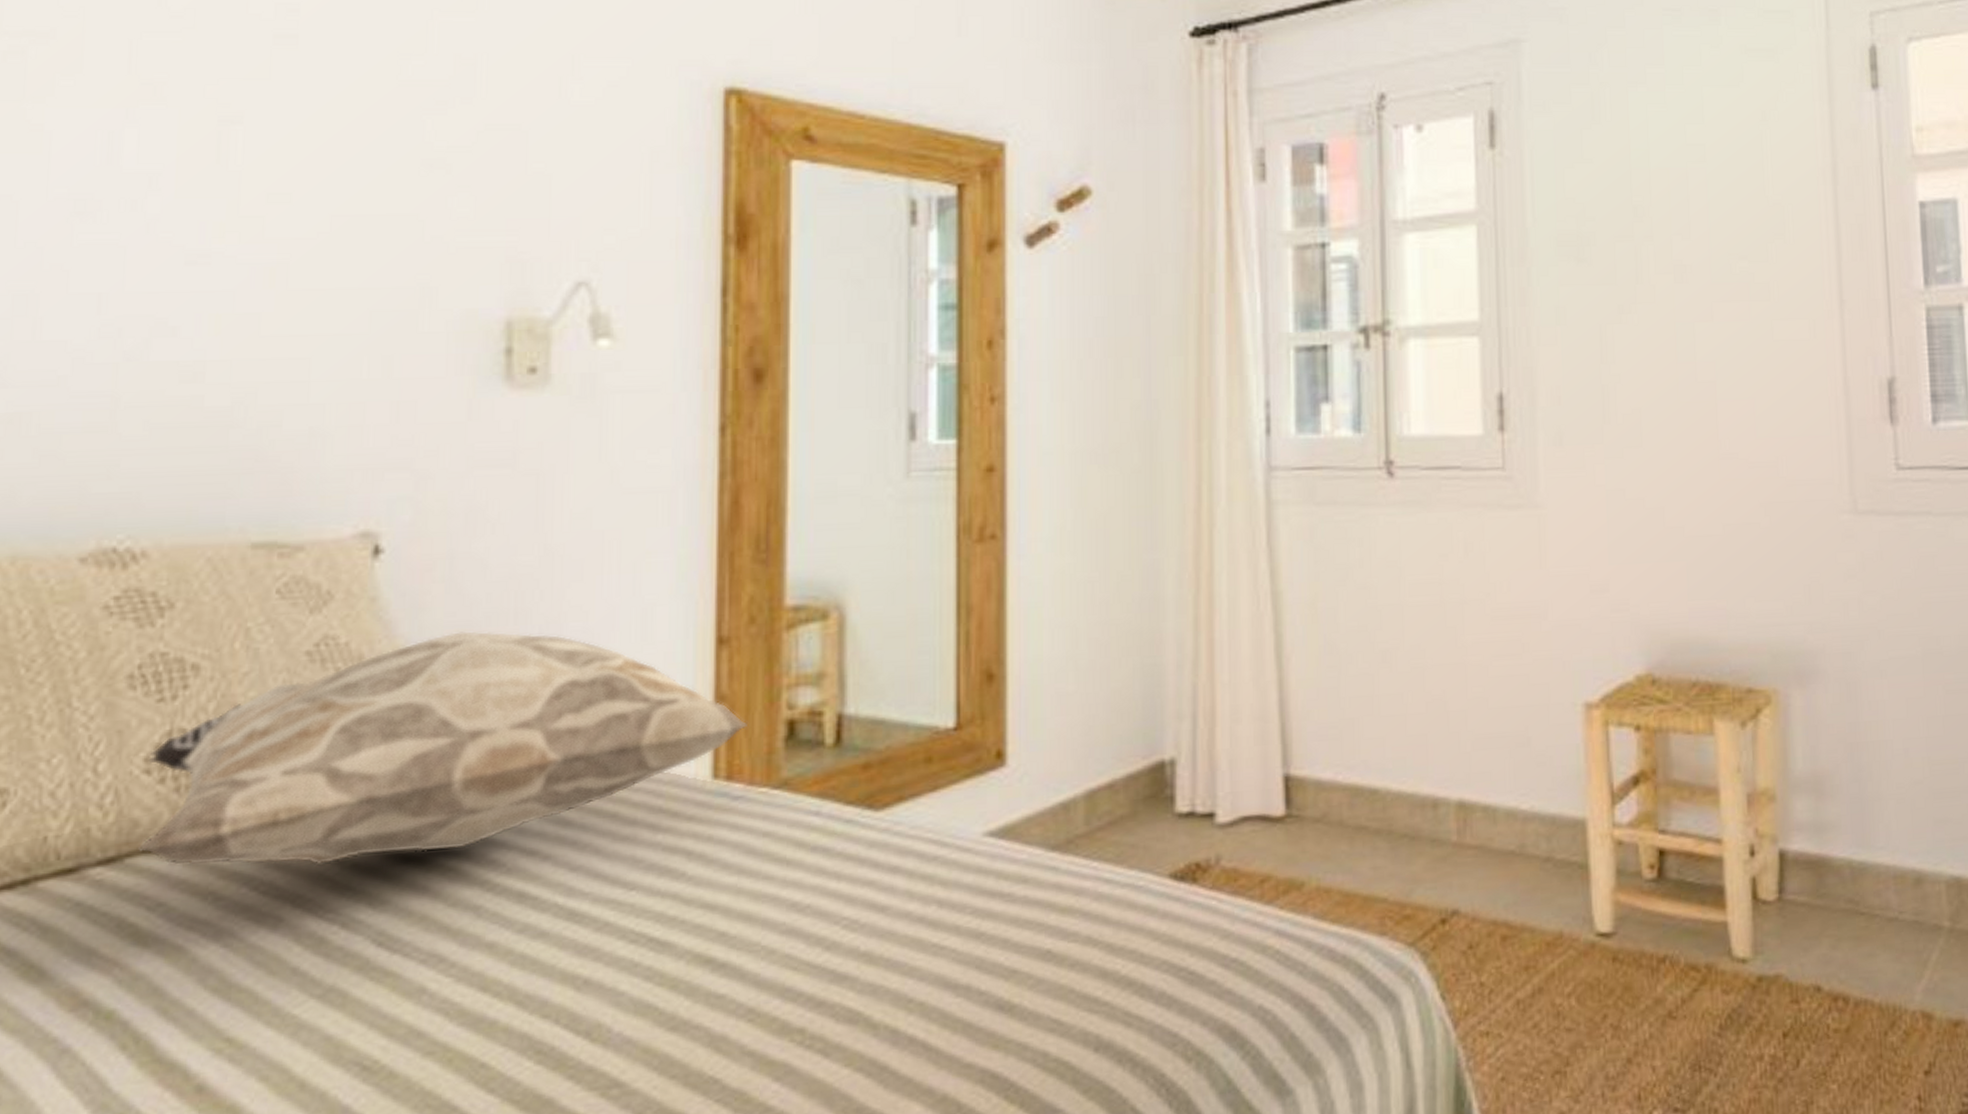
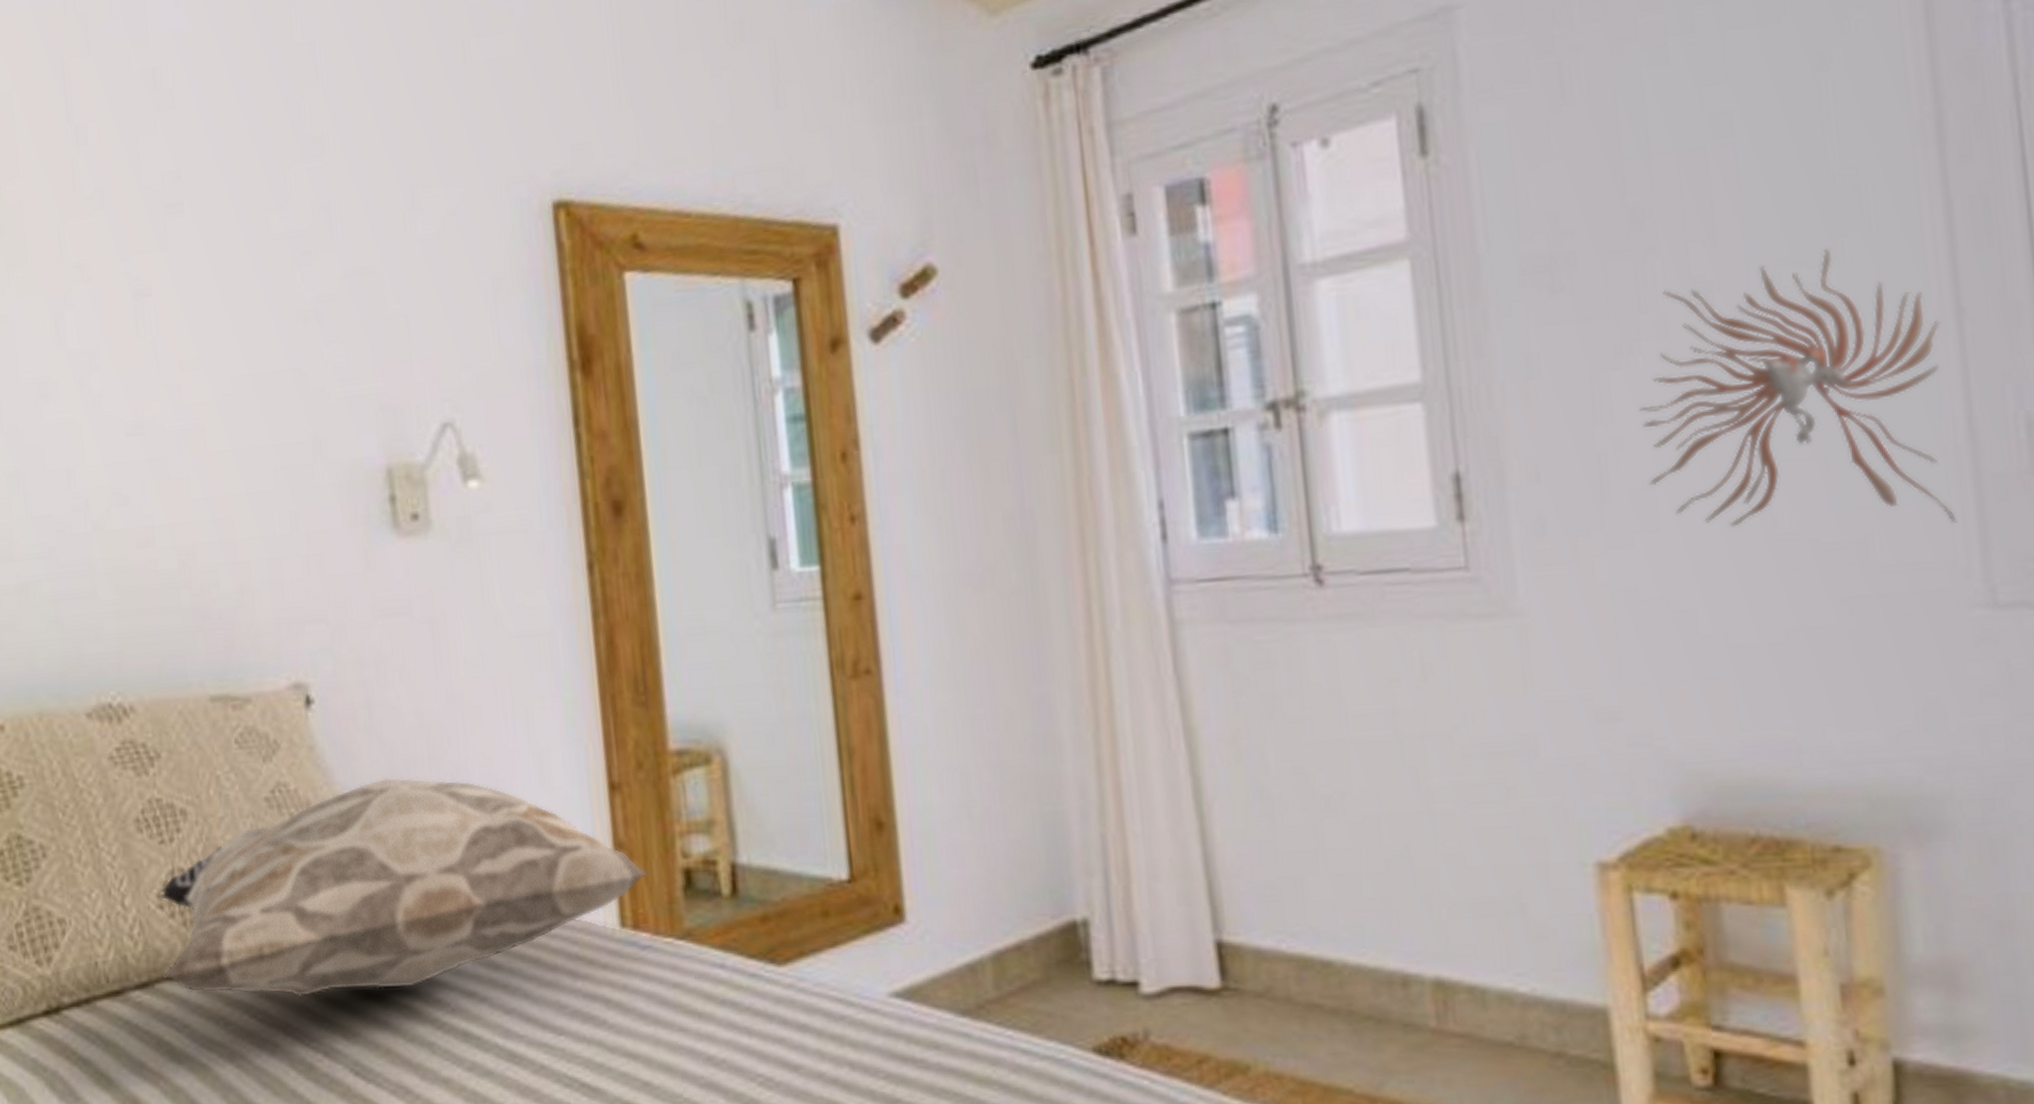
wall sculpture: none [1633,250,1835,452] -> present [1639,248,1957,527]

